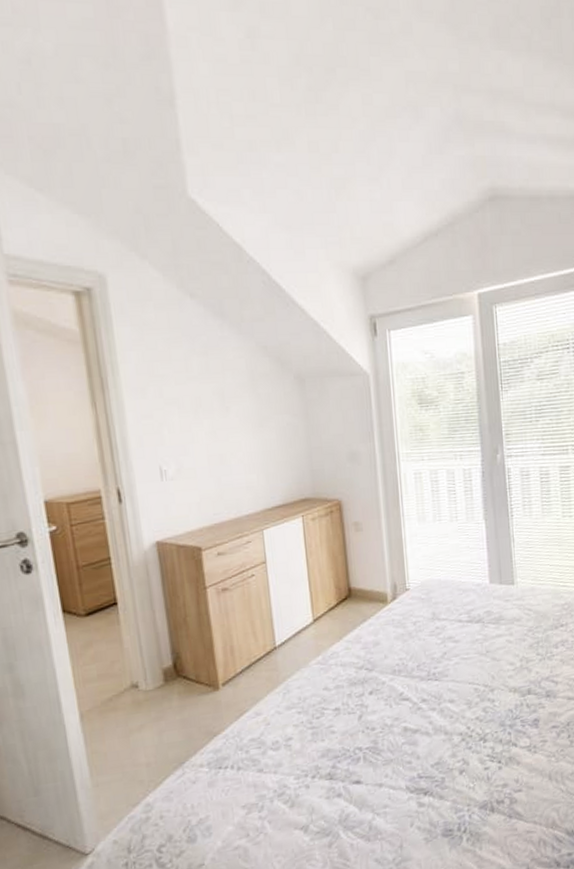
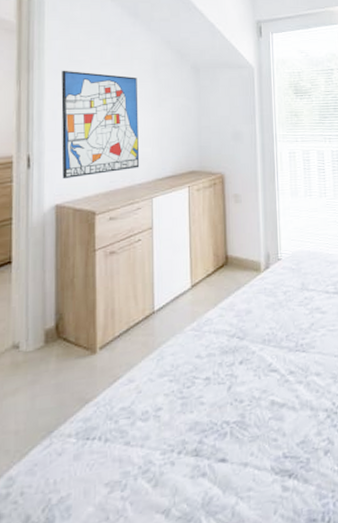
wall art: none [142,387,245,514] -> present [61,70,140,180]

